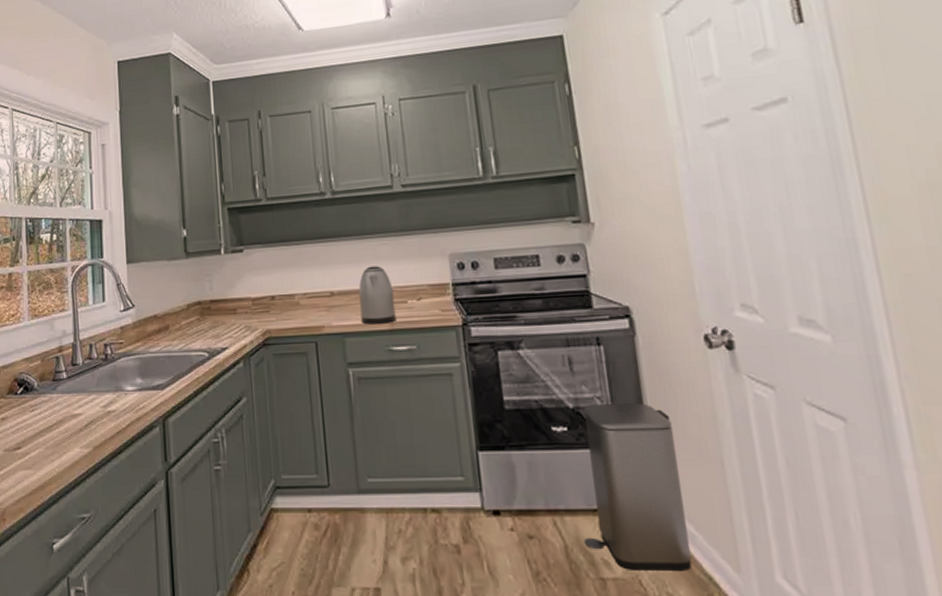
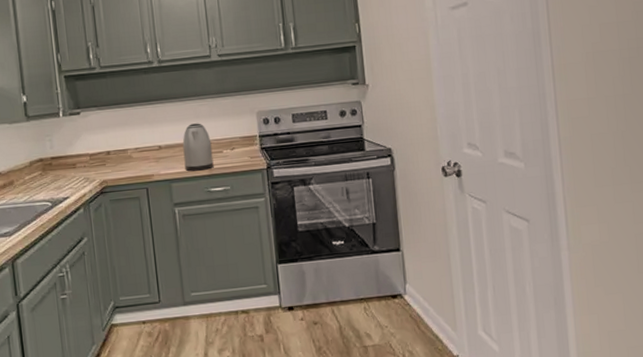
pedal bin: present [583,403,692,571] -> none [353,219,425,338]

